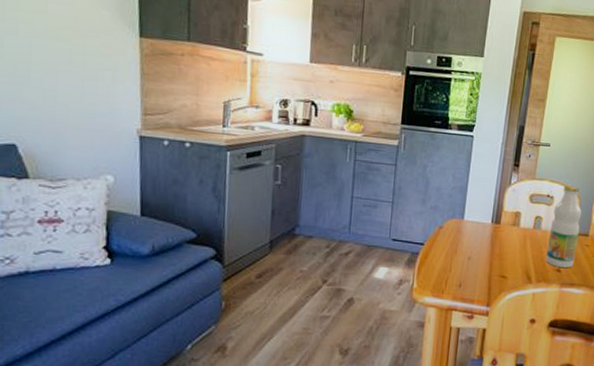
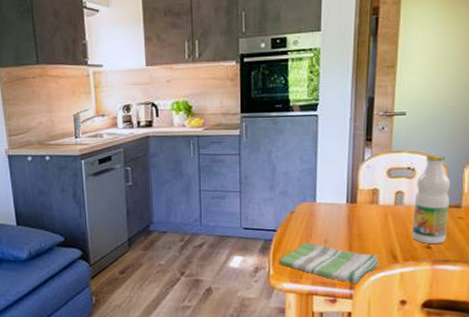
dish towel: none [423,258,515,302] -> present [279,242,379,284]

